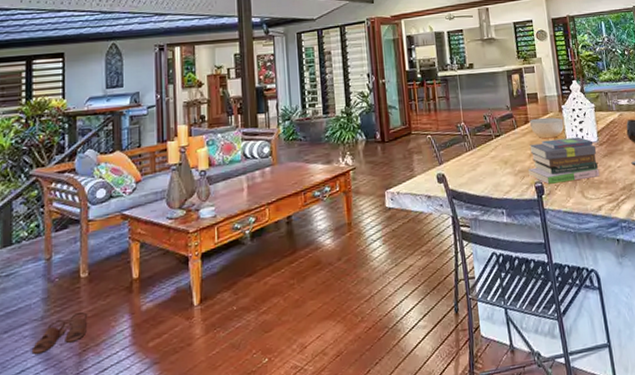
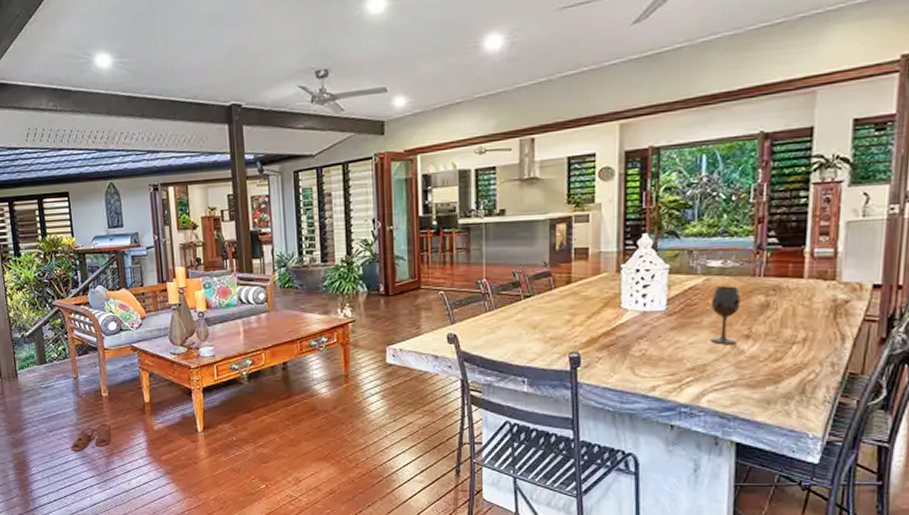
books: present [527,136,600,184] -> none [562,303,661,356]
bowl: present [529,117,564,139] -> none [572,278,621,304]

